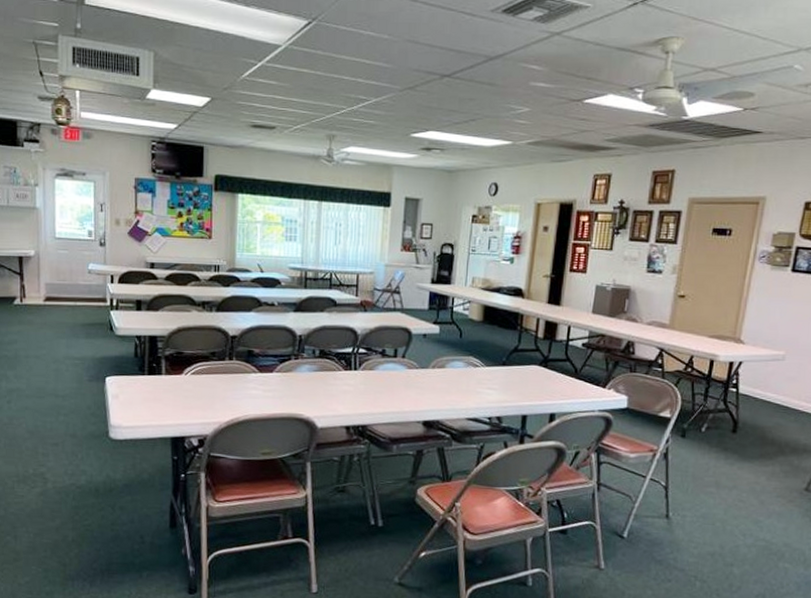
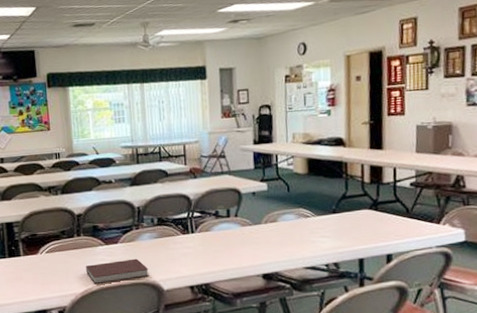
notebook: none [234,390,304,415] -> present [86,258,150,285]

